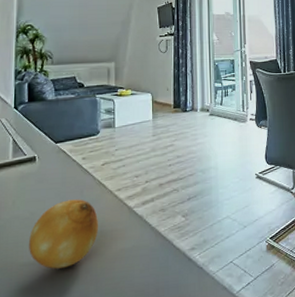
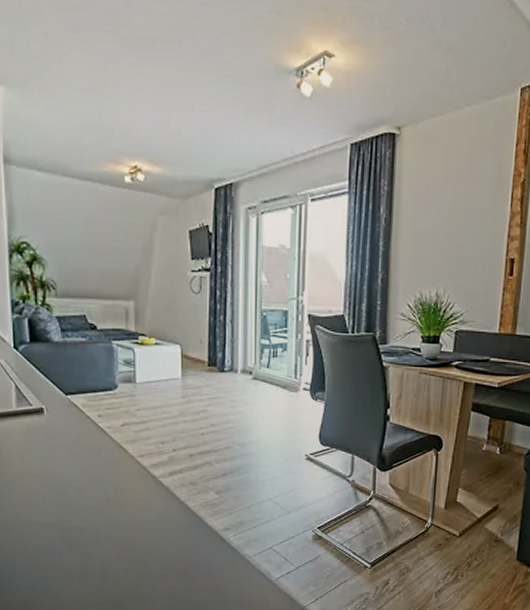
fruit: present [29,199,99,269] -> none [42,461,120,532]

